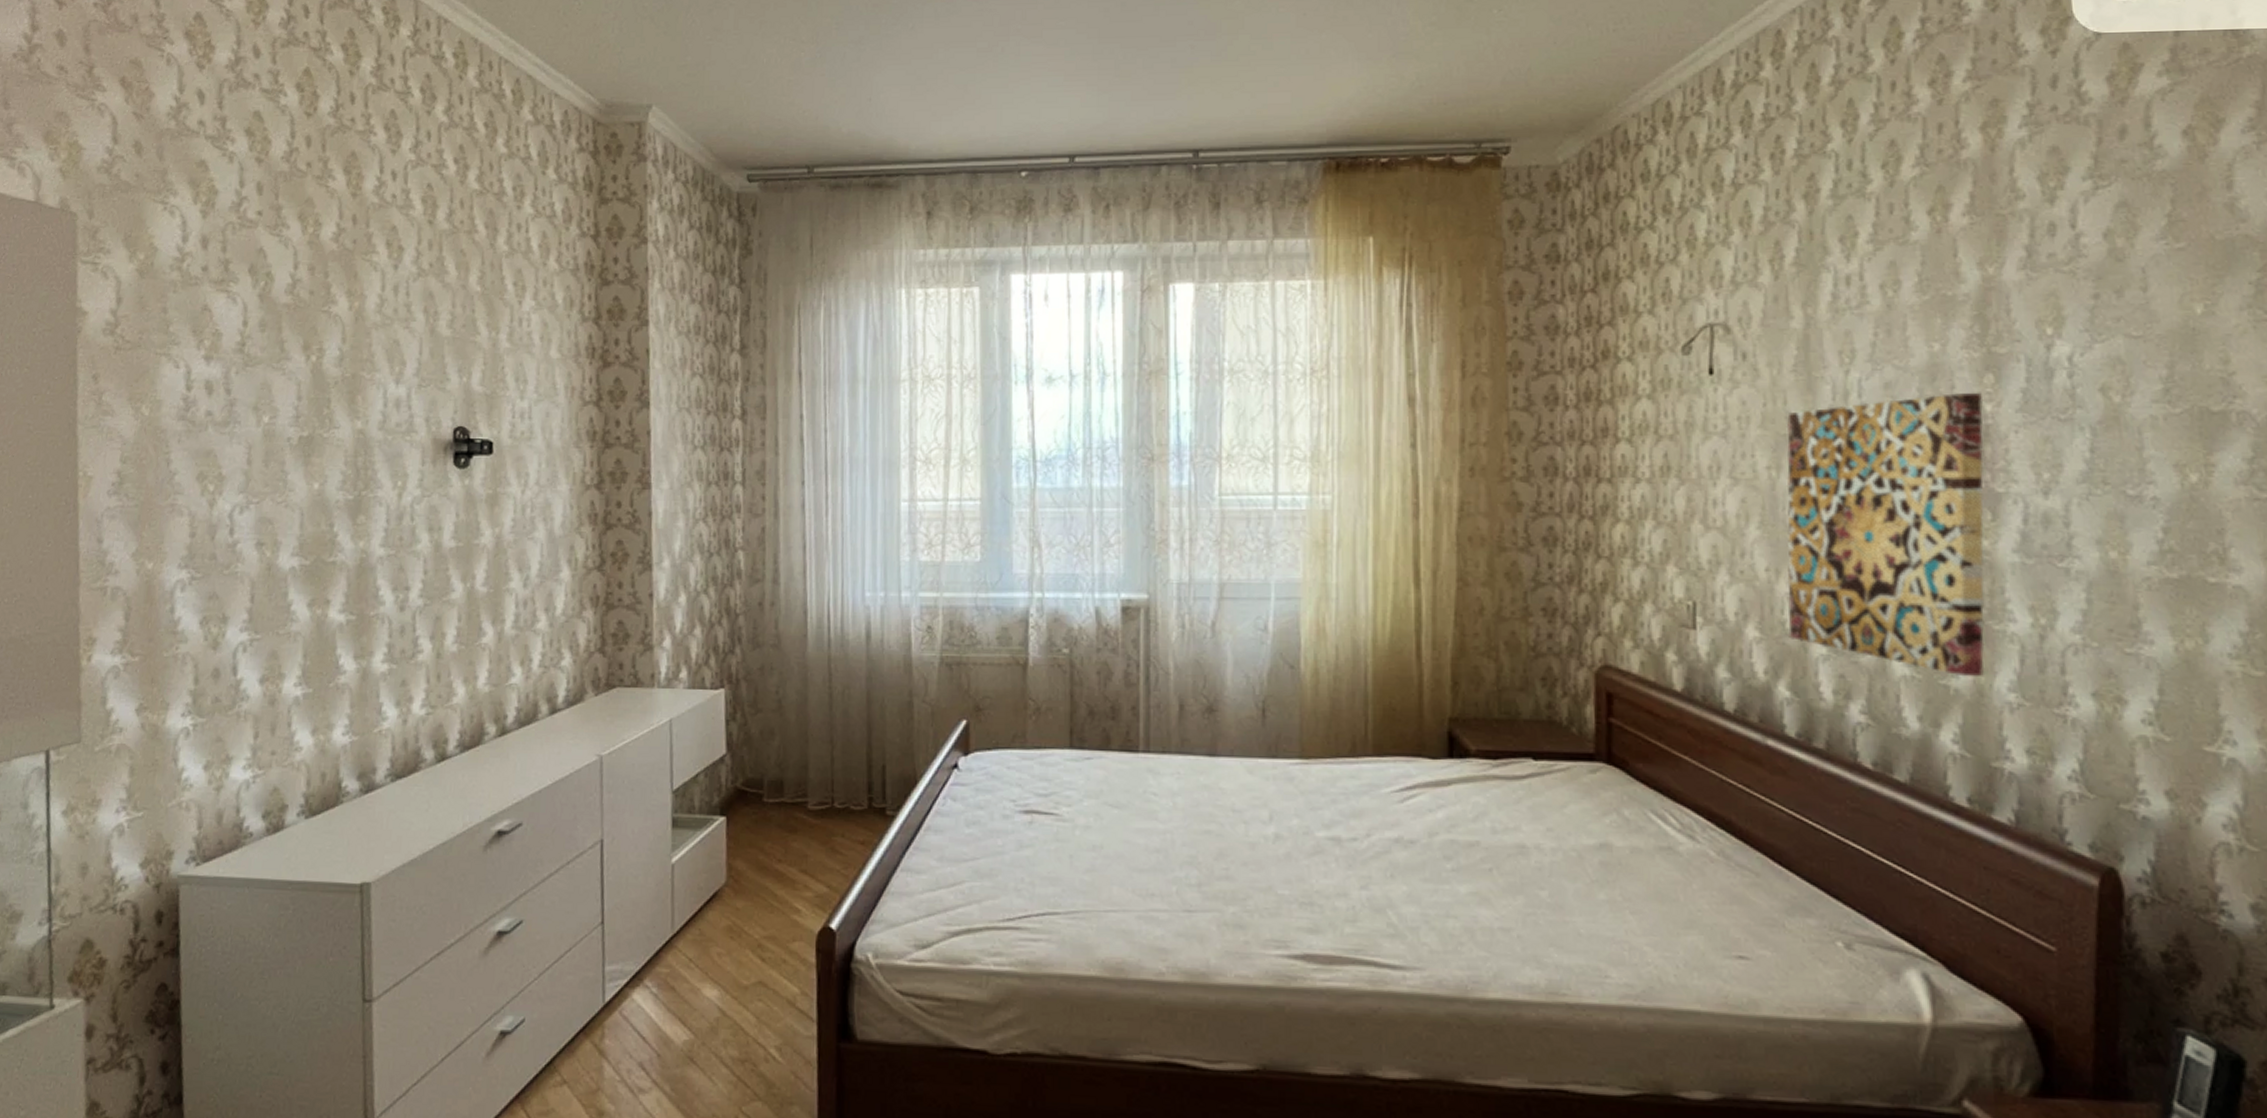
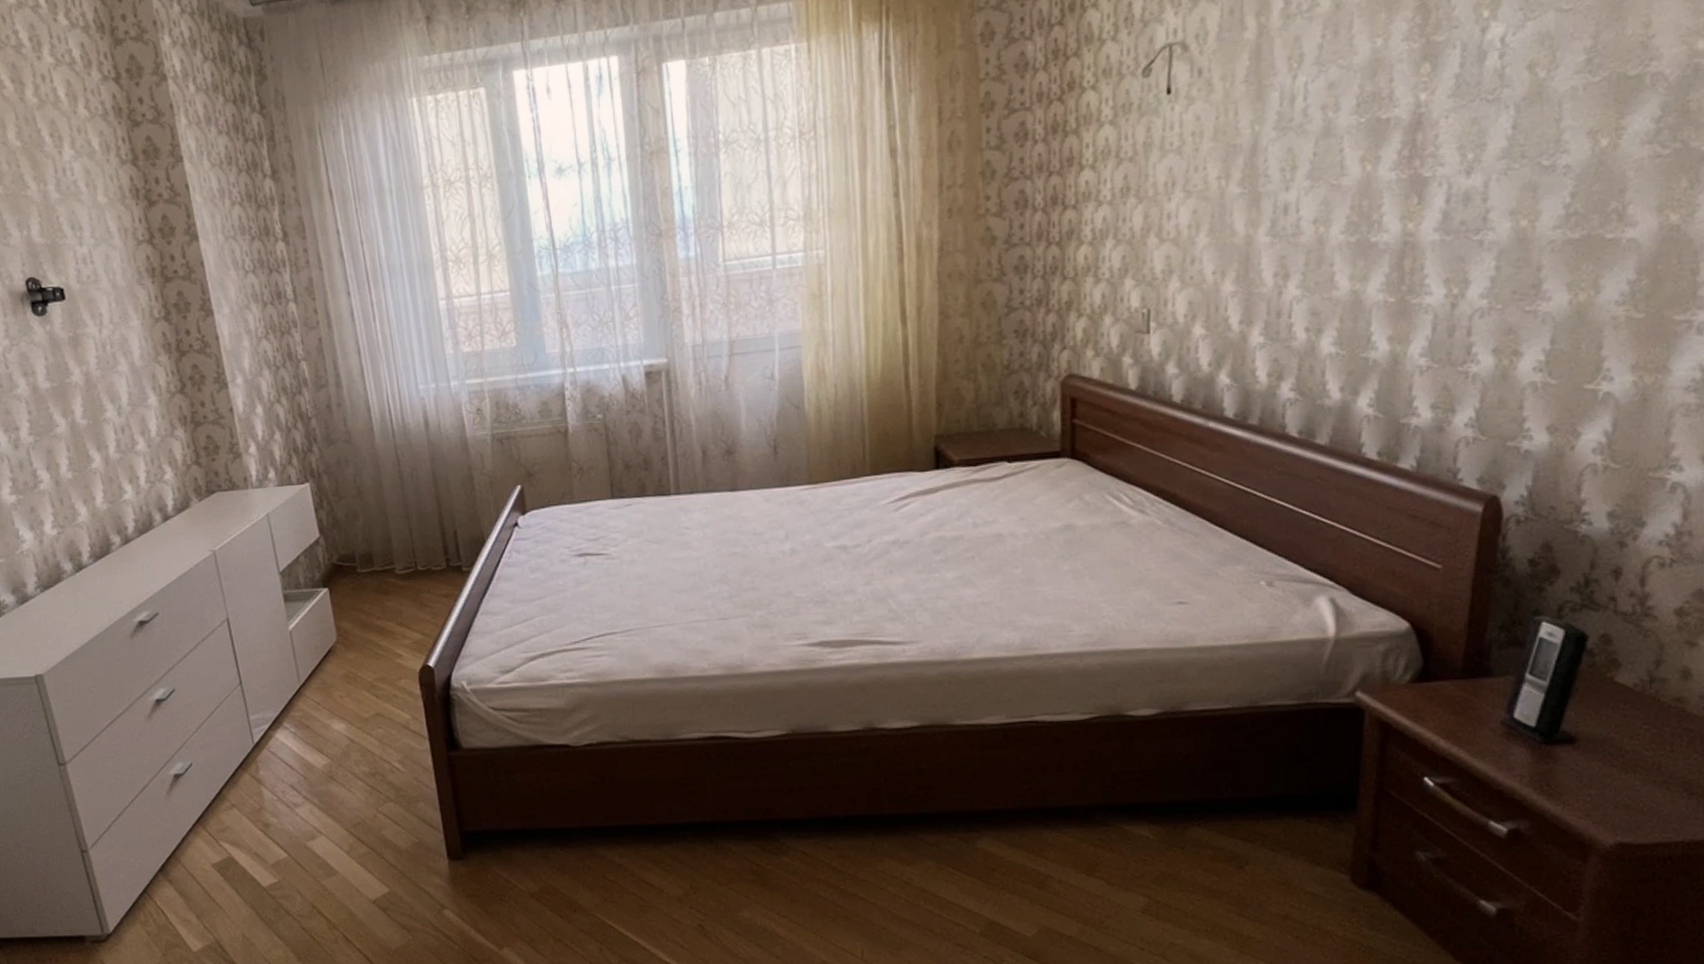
wall art: present [1786,392,1985,678] -> none [1231,82,1419,349]

